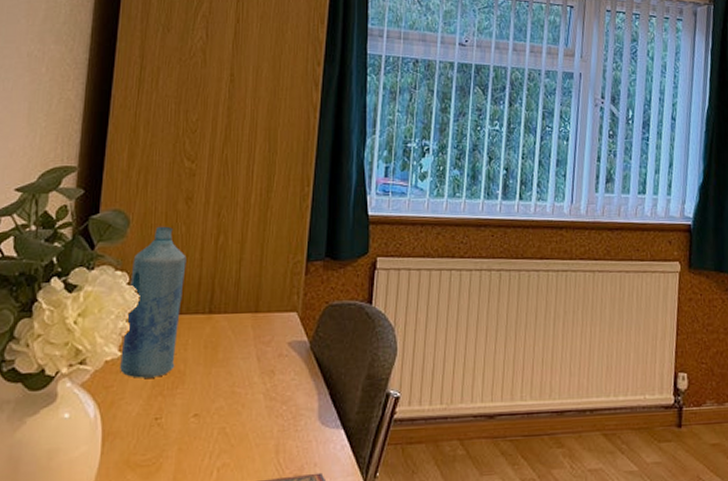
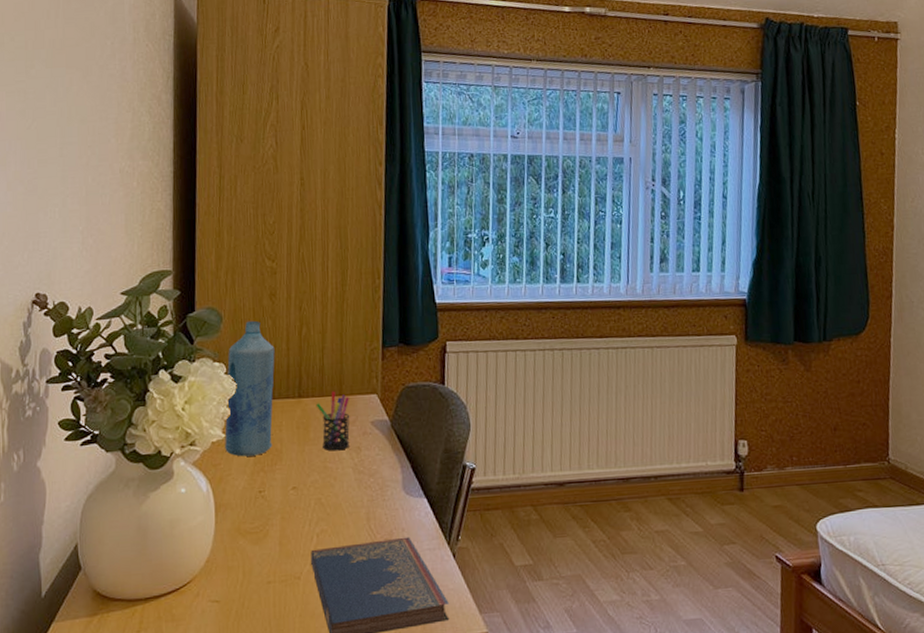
pen holder: none [227,307,266,374] -> present [315,391,350,451]

